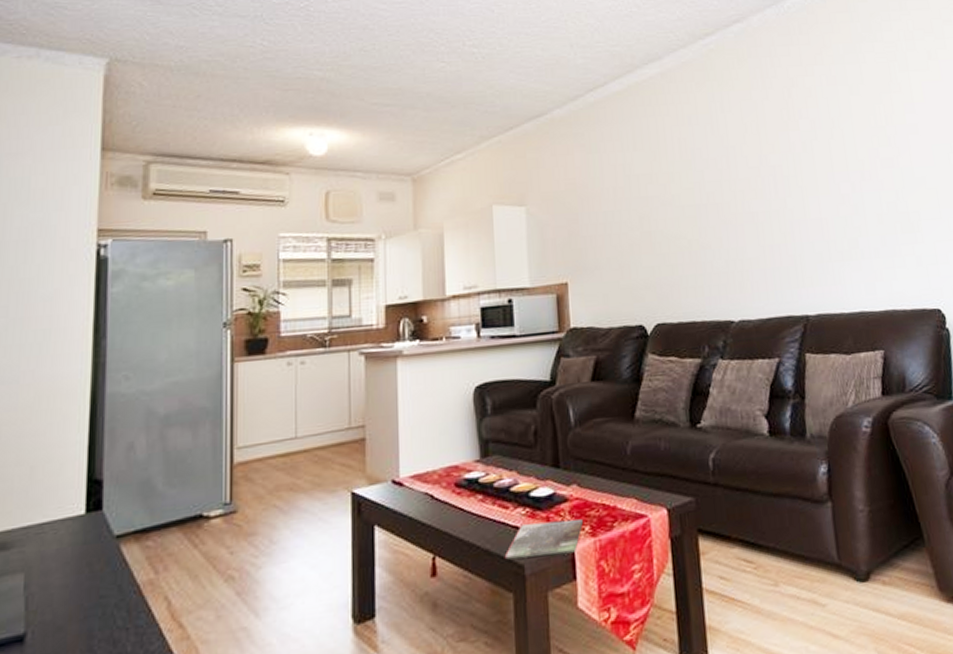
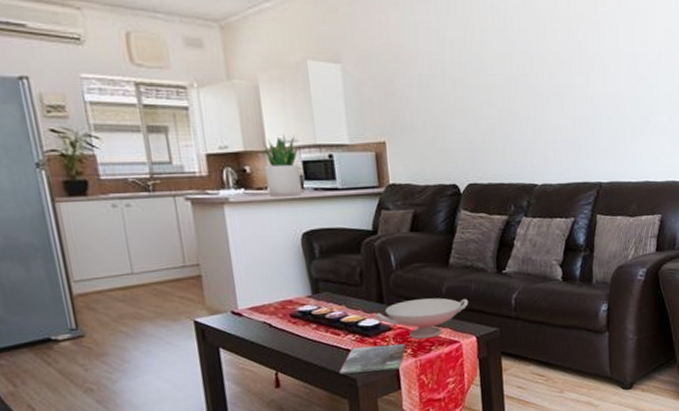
planter: none [442,281,478,348] -> present [263,135,302,197]
decorative bowl: none [549,460,658,514] -> present [375,298,469,340]

